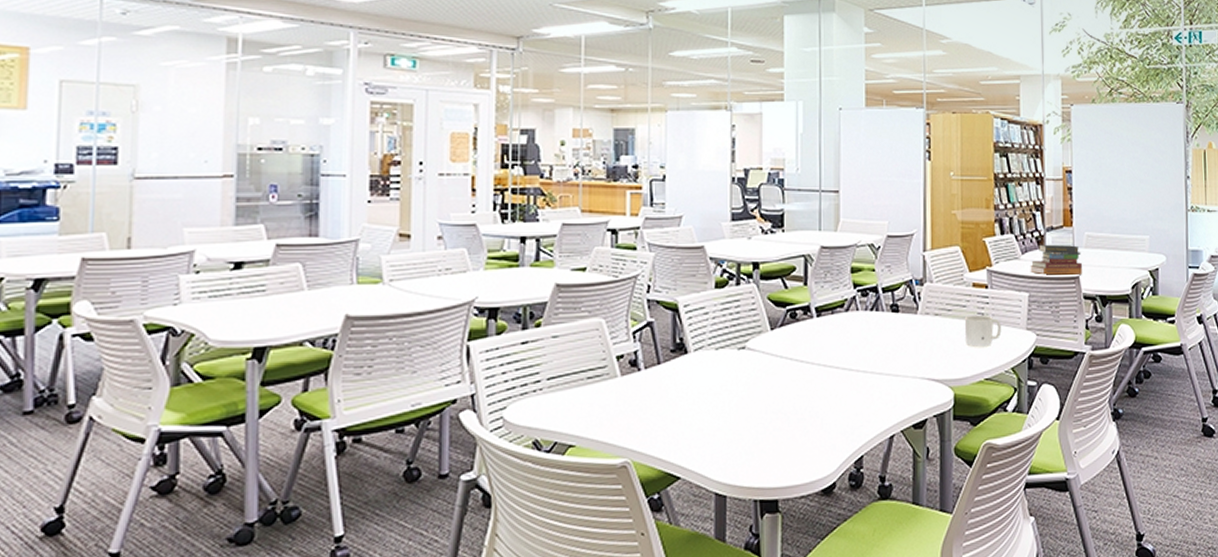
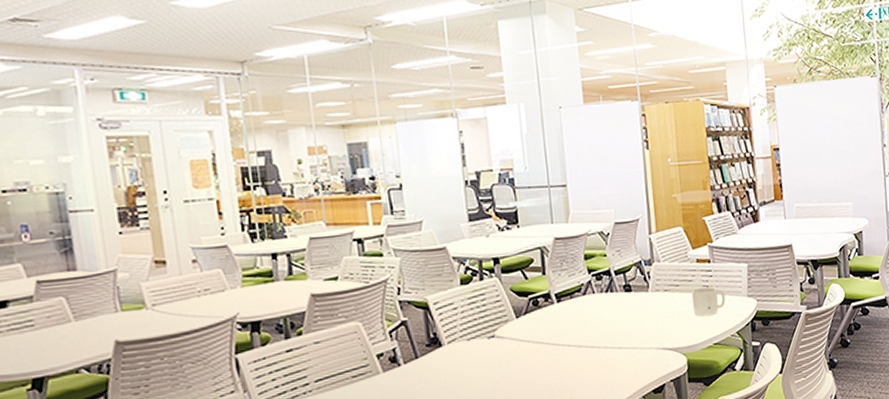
books: present [1030,244,1082,275] -> none [747,216,794,247]

